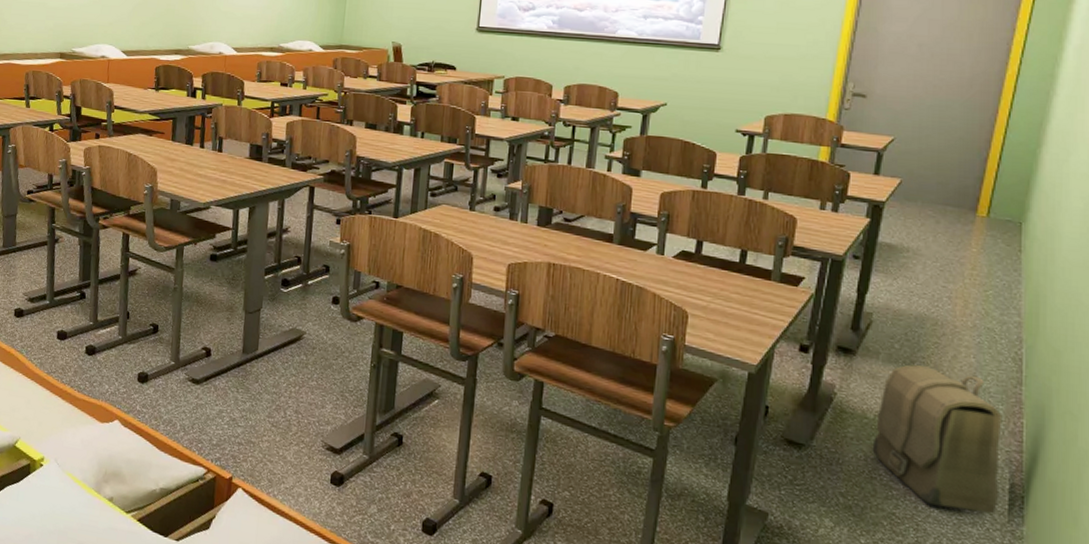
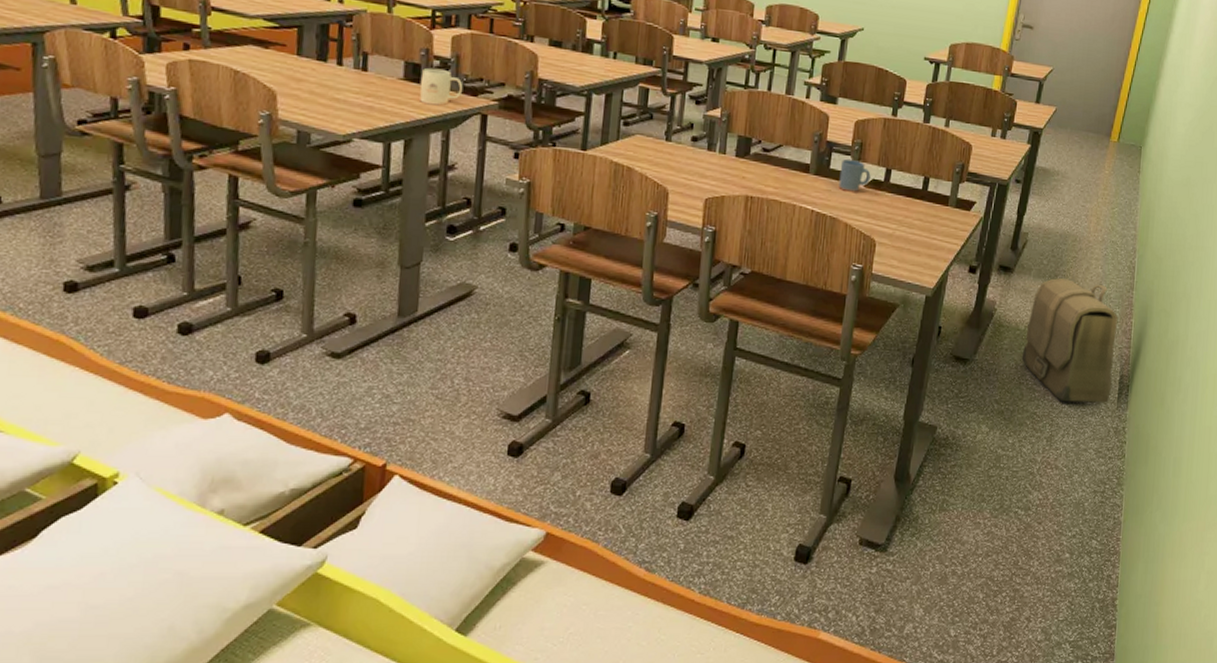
mug: none [261,148,296,180] -> present [419,67,464,106]
mug: none [645,229,680,263] -> present [838,158,871,192]

